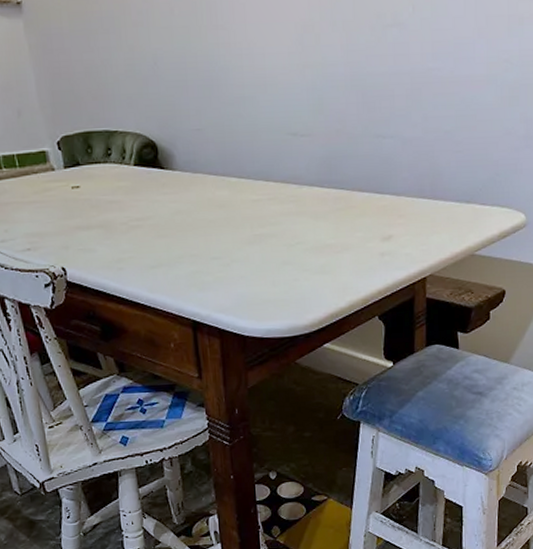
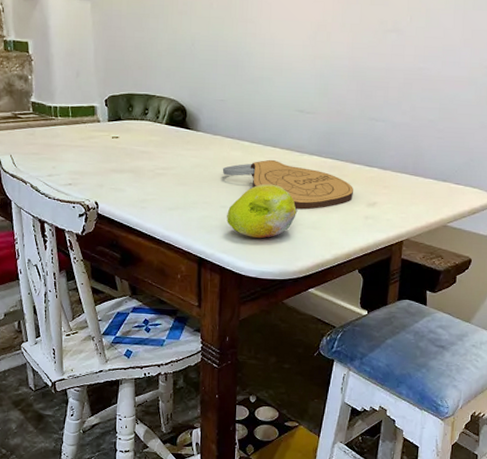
cutting board: none [208,196,364,253] -> present [222,159,353,210]
fruit: none [220,225,302,292] -> present [227,183,298,239]

